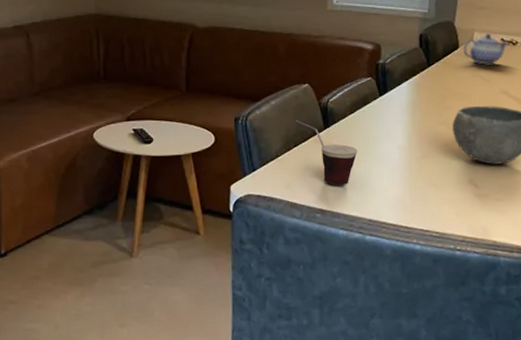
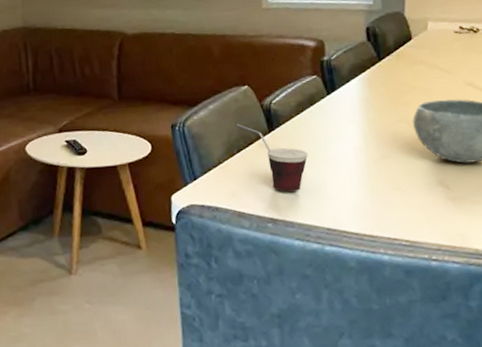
teapot: present [463,33,509,65] -> none [417,21,469,56]

